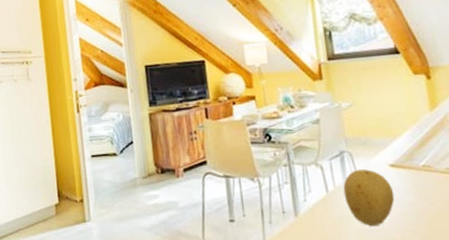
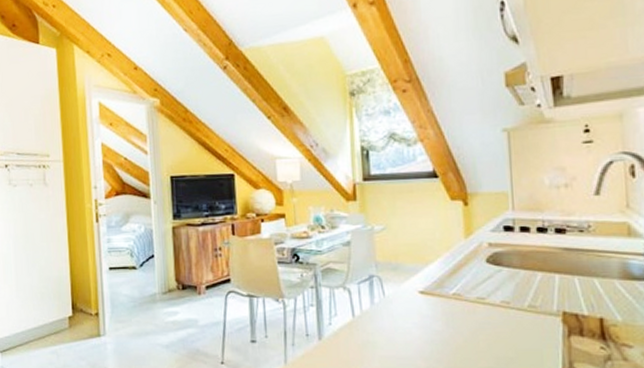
fruit: present [343,169,395,226] -> none [370,295,422,352]

